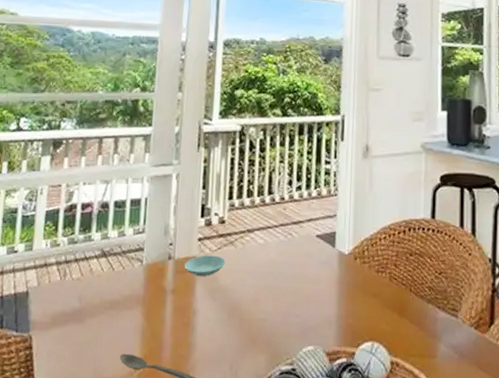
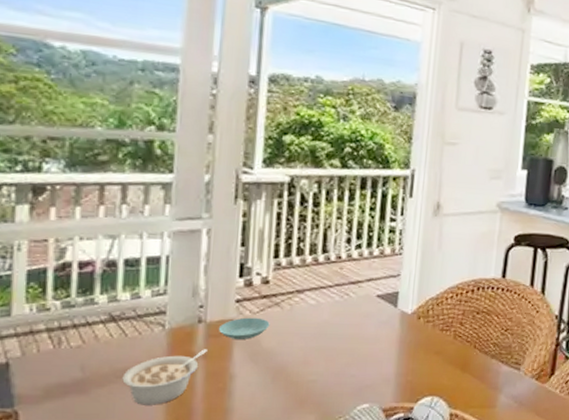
legume: none [109,284,175,337] -> present [122,349,207,405]

